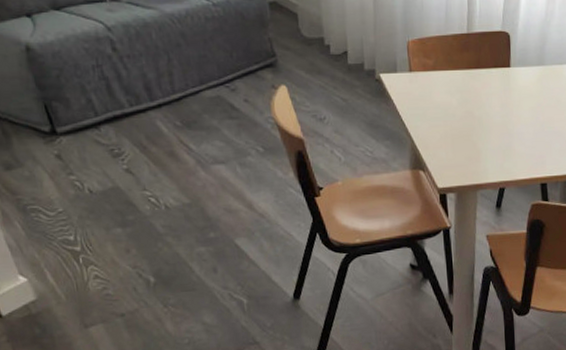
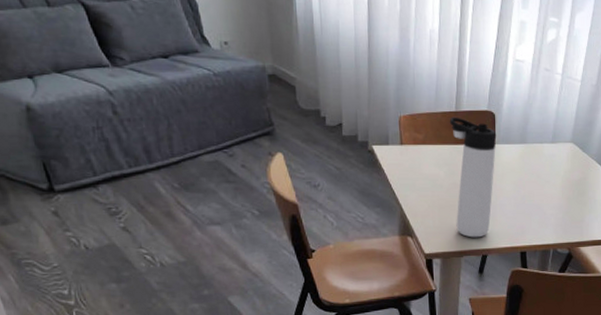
thermos bottle: none [460,39,512,170] -> present [449,116,497,238]

